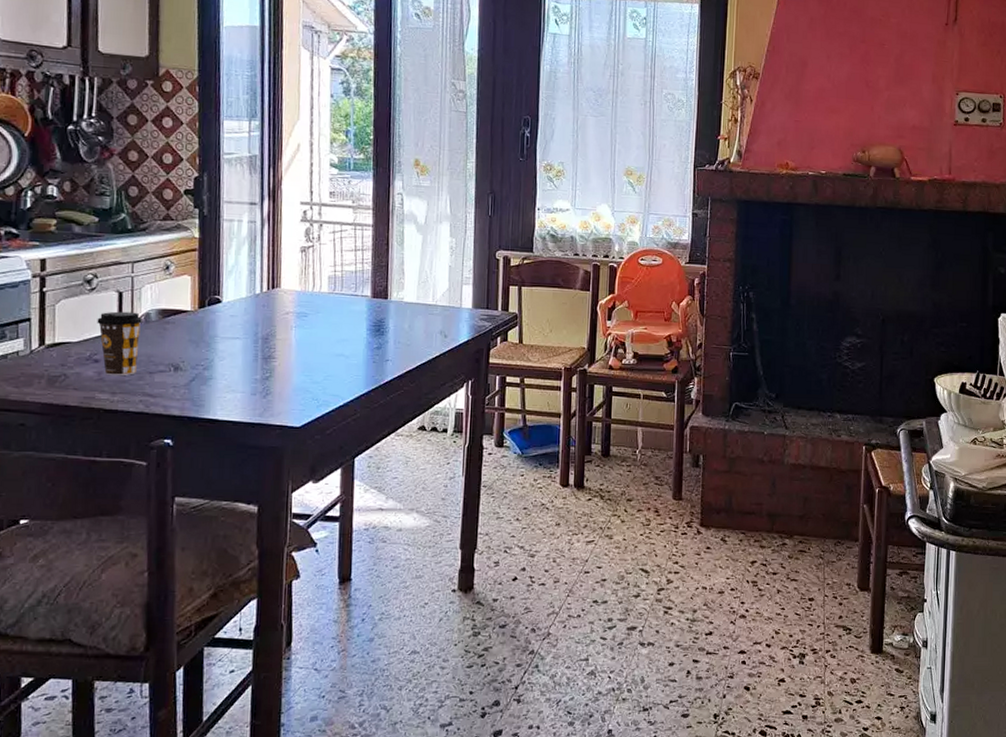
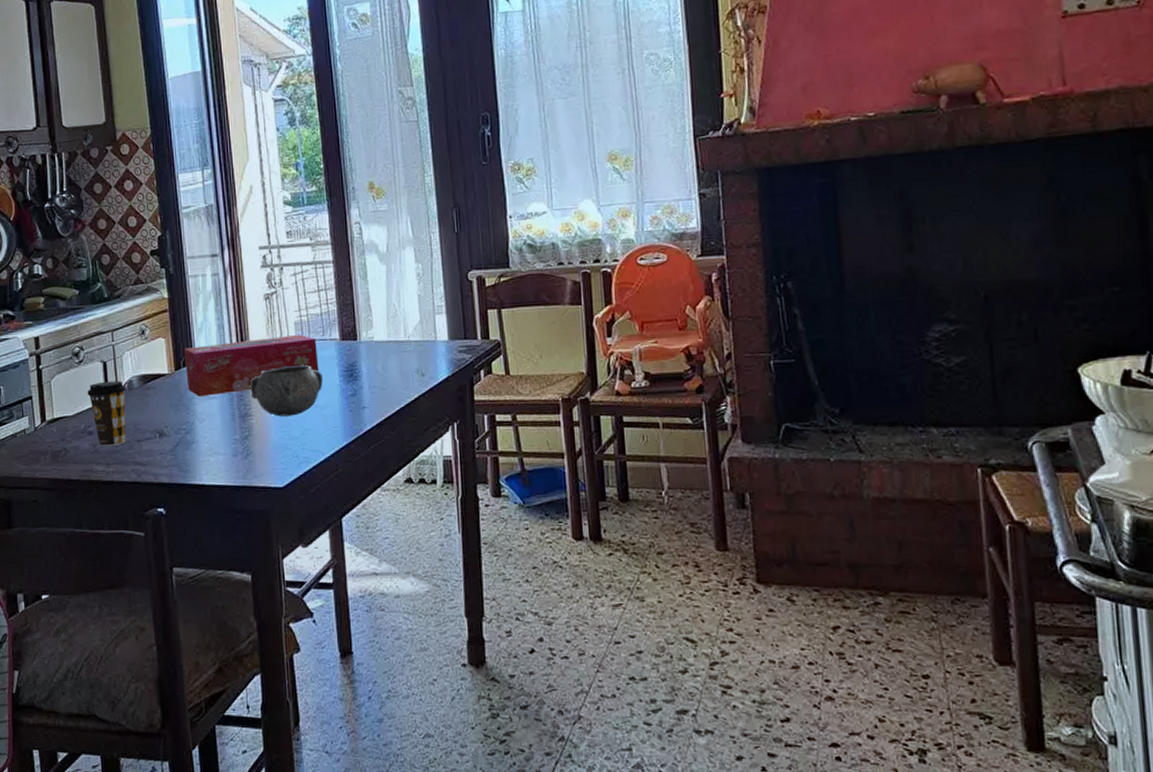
tissue box: none [210,287,349,336] -> present [183,334,319,396]
decorative bowl: none [276,316,351,362] -> present [250,365,323,417]

